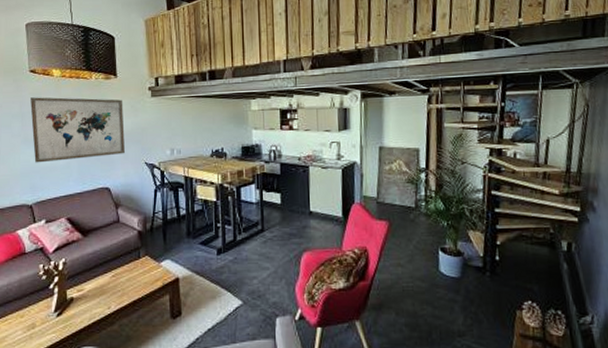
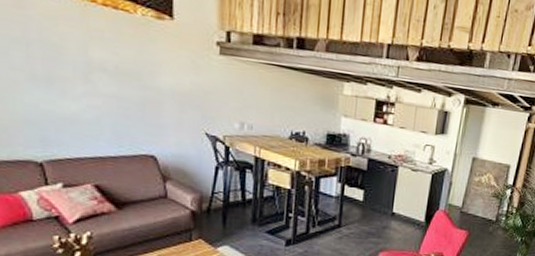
wall art: present [30,97,125,163] -> none [40,20,181,119]

